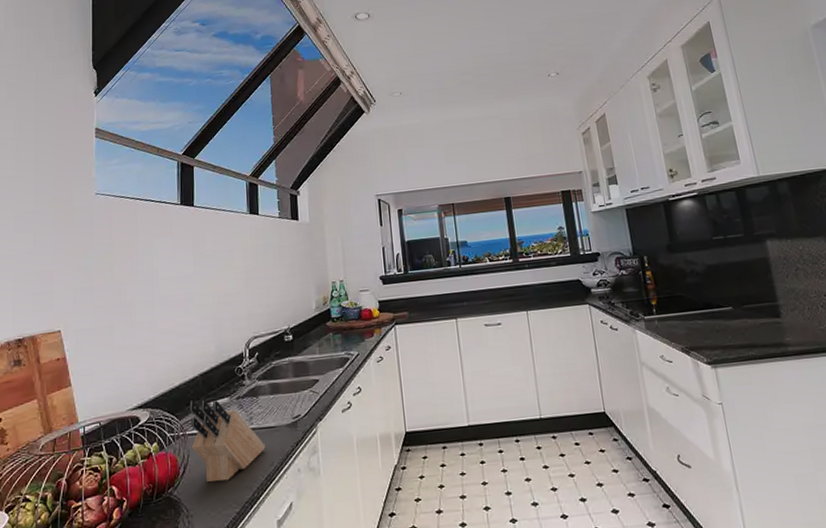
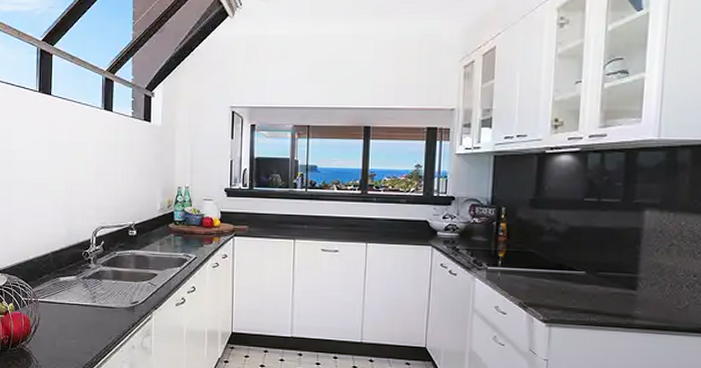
knife block: present [188,400,266,483] -> none [40,273,105,345]

